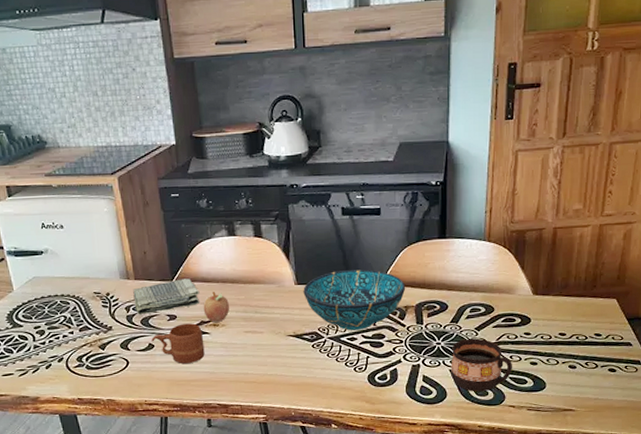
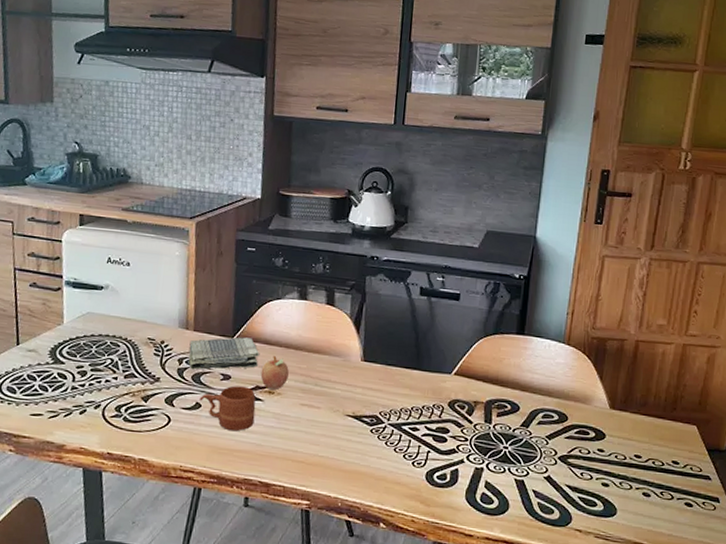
decorative bowl: present [303,269,406,331] -> none [369,352,478,421]
cup: present [451,338,512,392] -> none [516,446,582,509]

